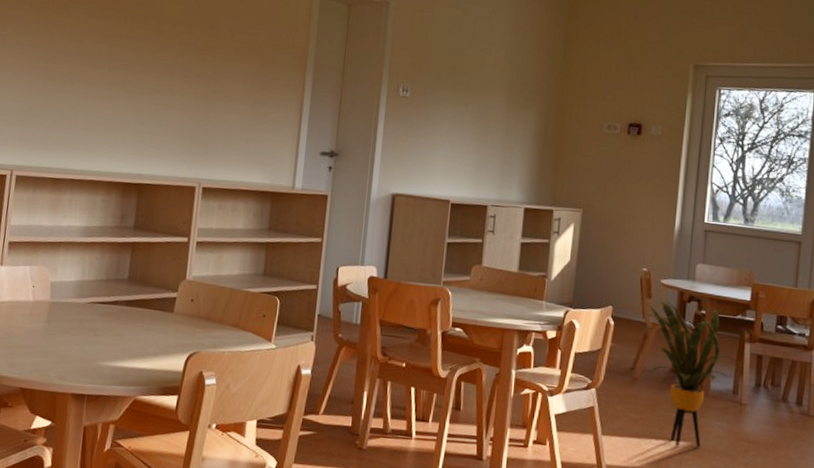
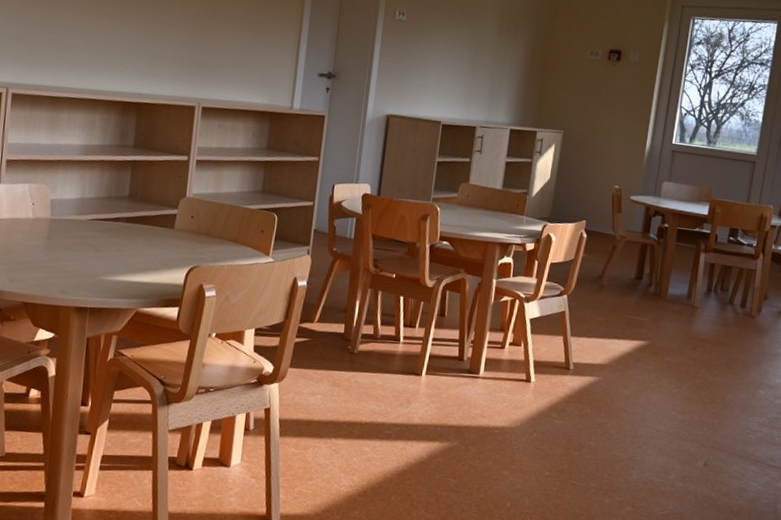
house plant: present [644,300,741,448] -> none [614,215,696,346]

